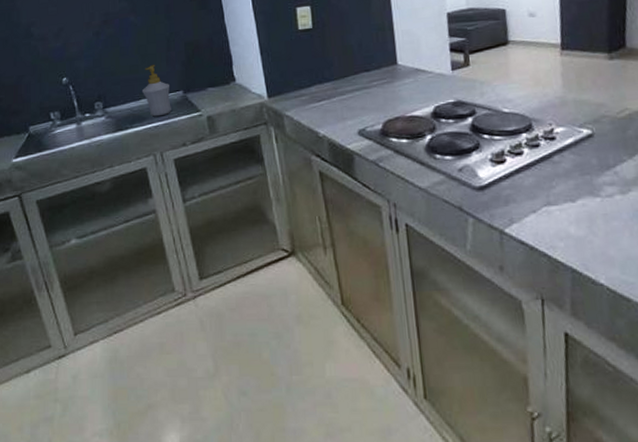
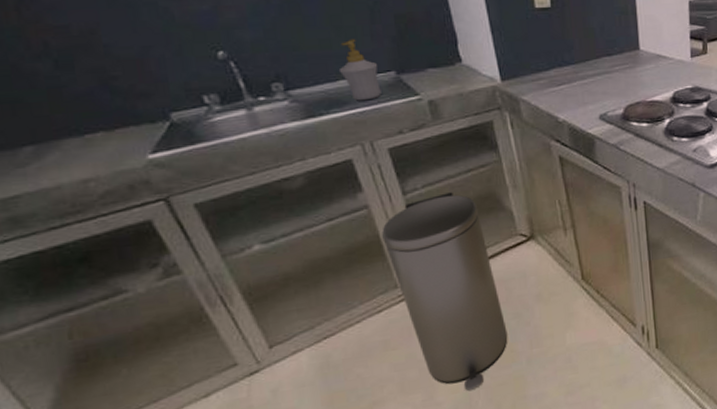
pedal bin: none [165,202,269,412] -> present [382,192,508,392]

